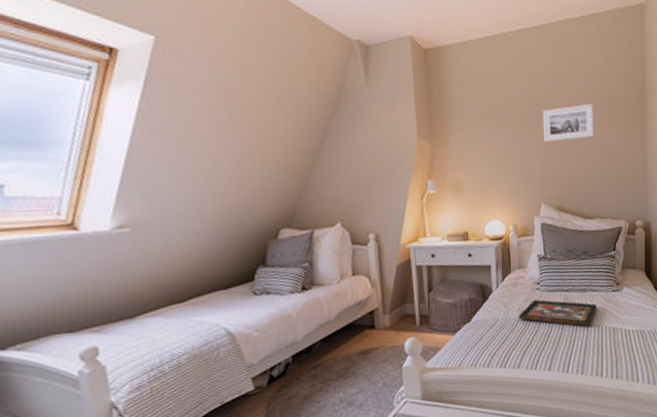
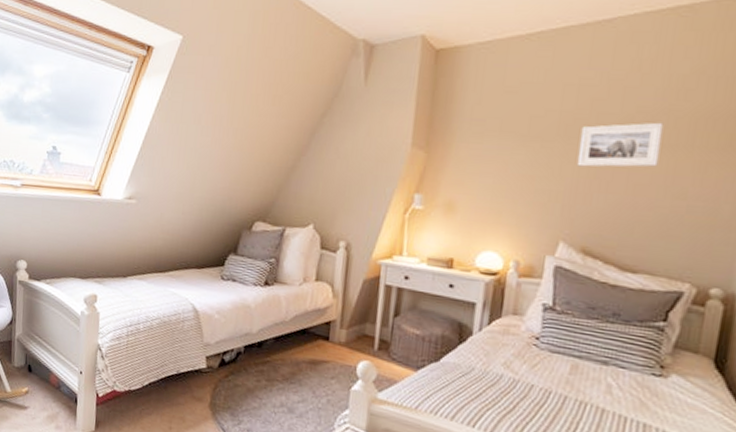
decorative tray: present [519,300,597,327] -> none [503,357,622,411]

